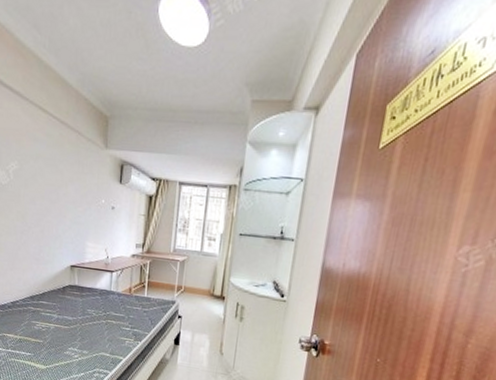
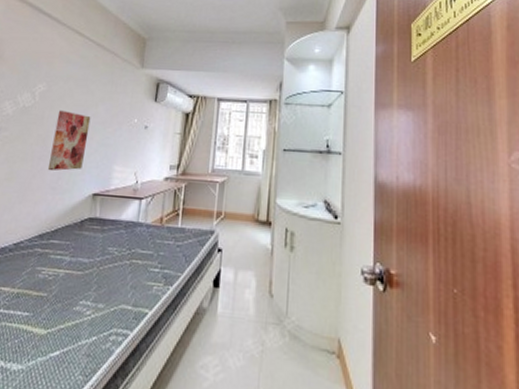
wall art: none [29,189,62,245] -> present [47,110,91,171]

